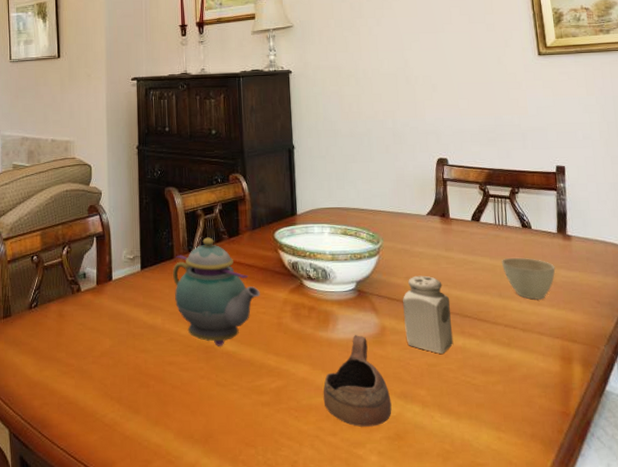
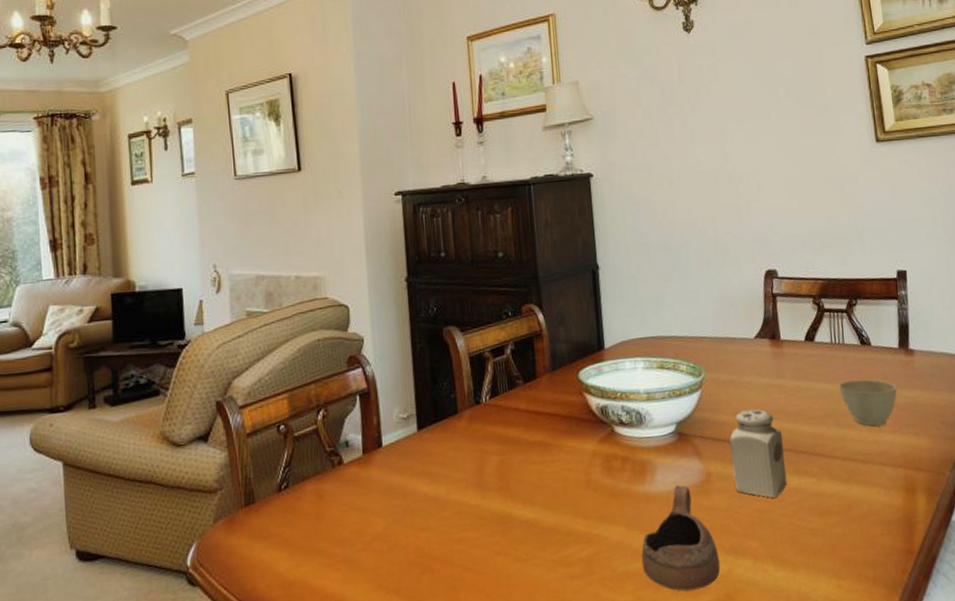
teapot: present [172,237,260,346] -> none [456,384,564,515]

